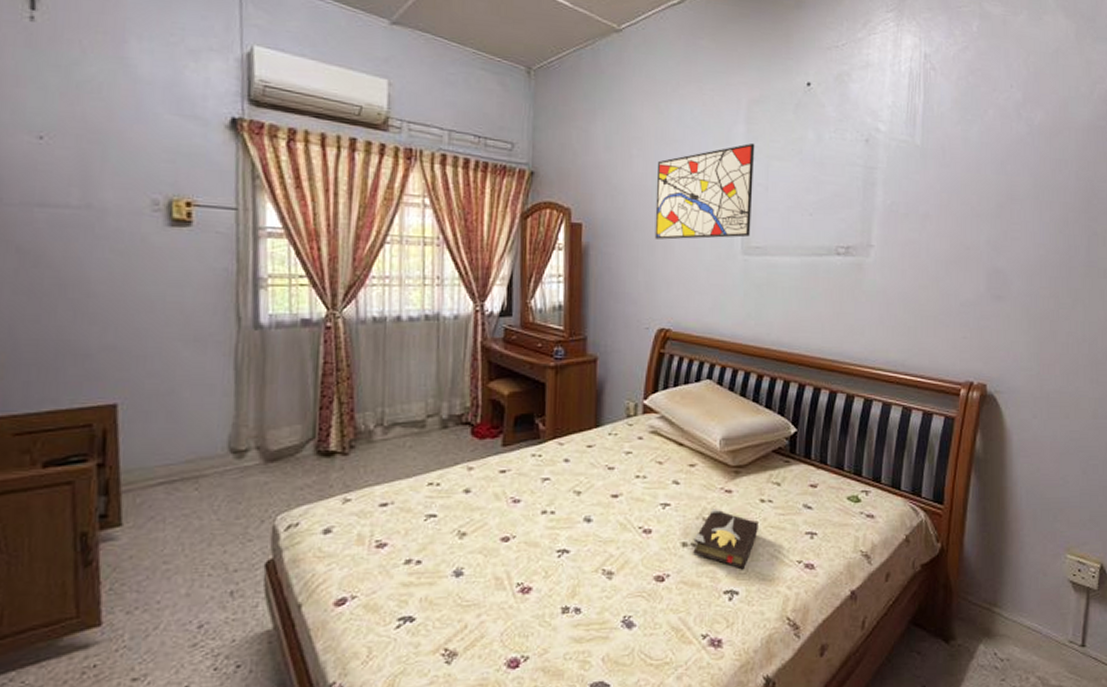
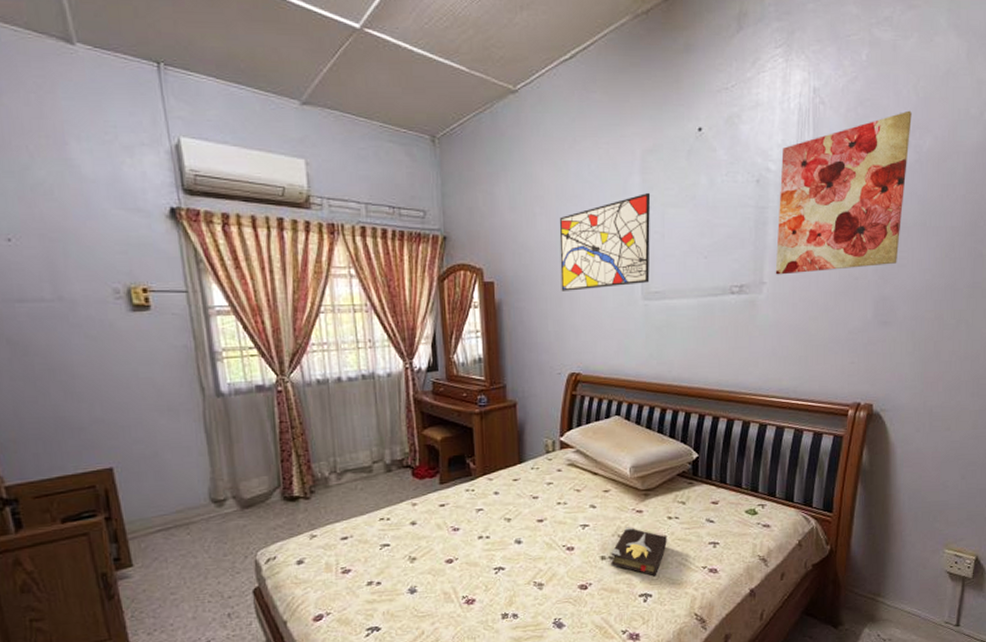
wall art: none [883,83,1023,239] -> present [775,110,912,275]

